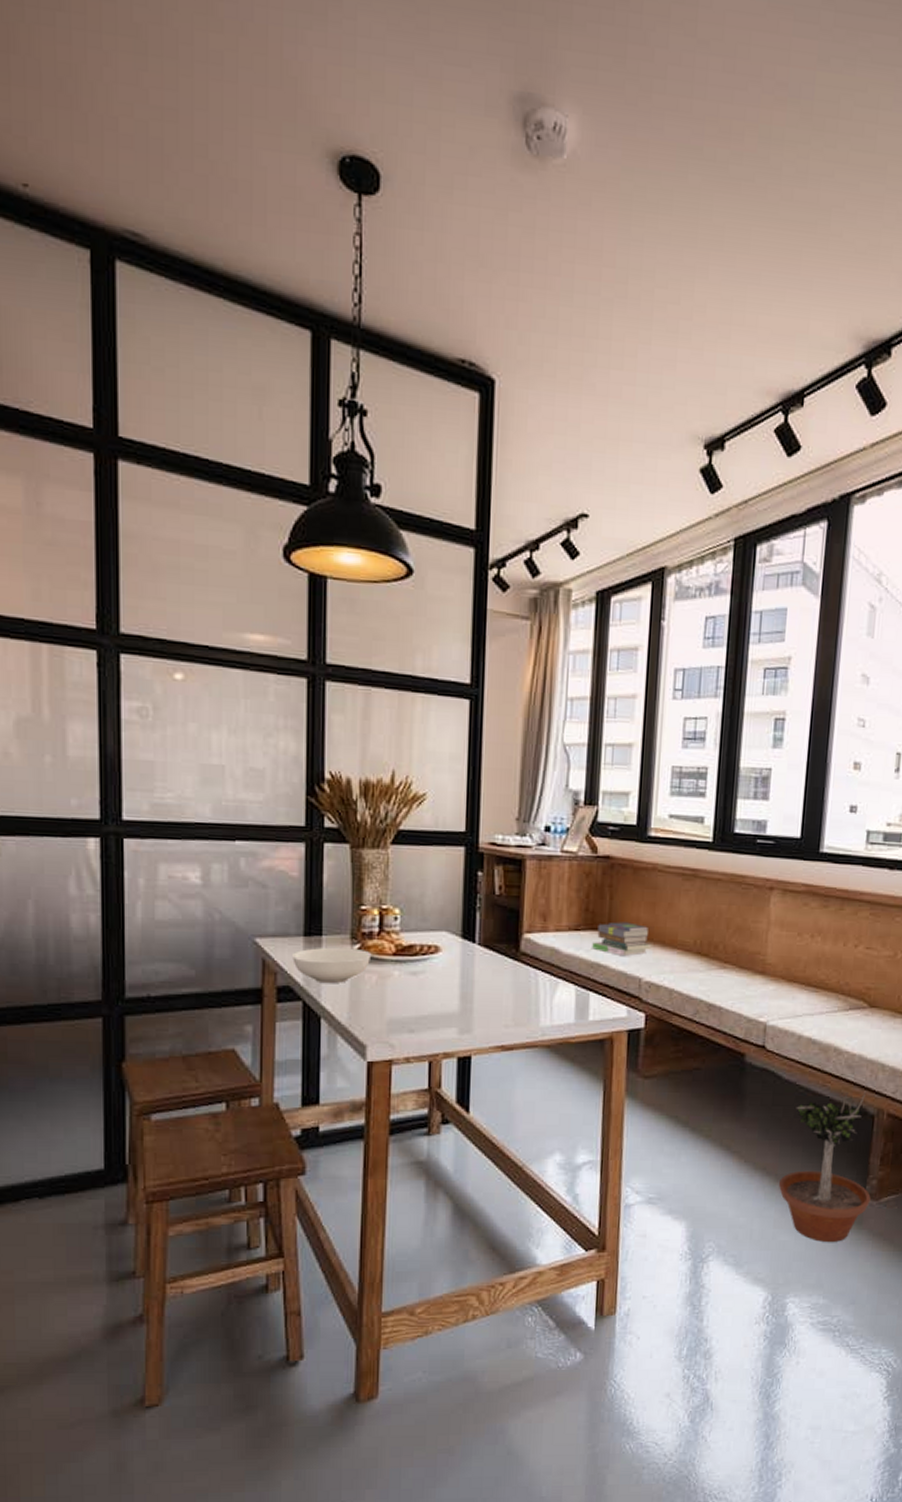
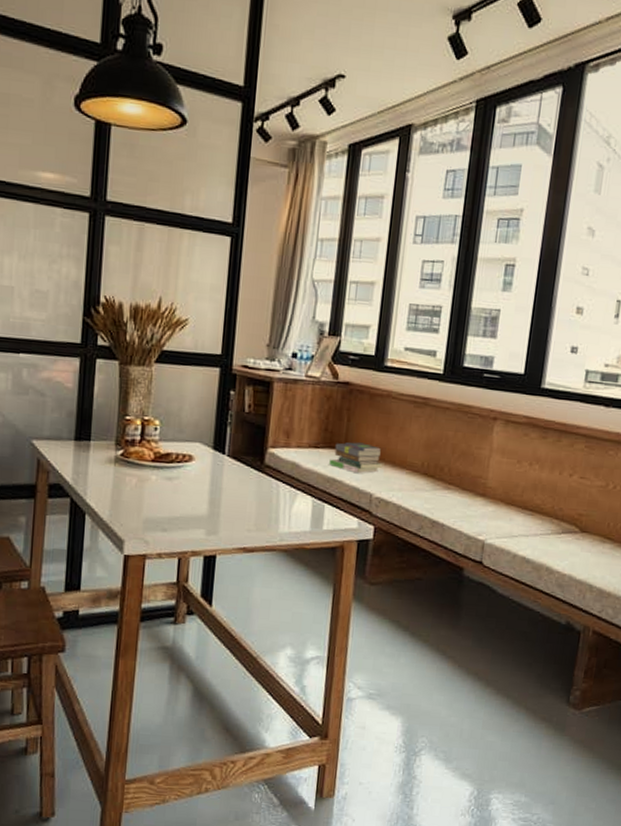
bowl: present [291,947,372,984] -> none [62,451,133,484]
potted tree: present [779,1090,871,1242] -> none [489,608,575,746]

